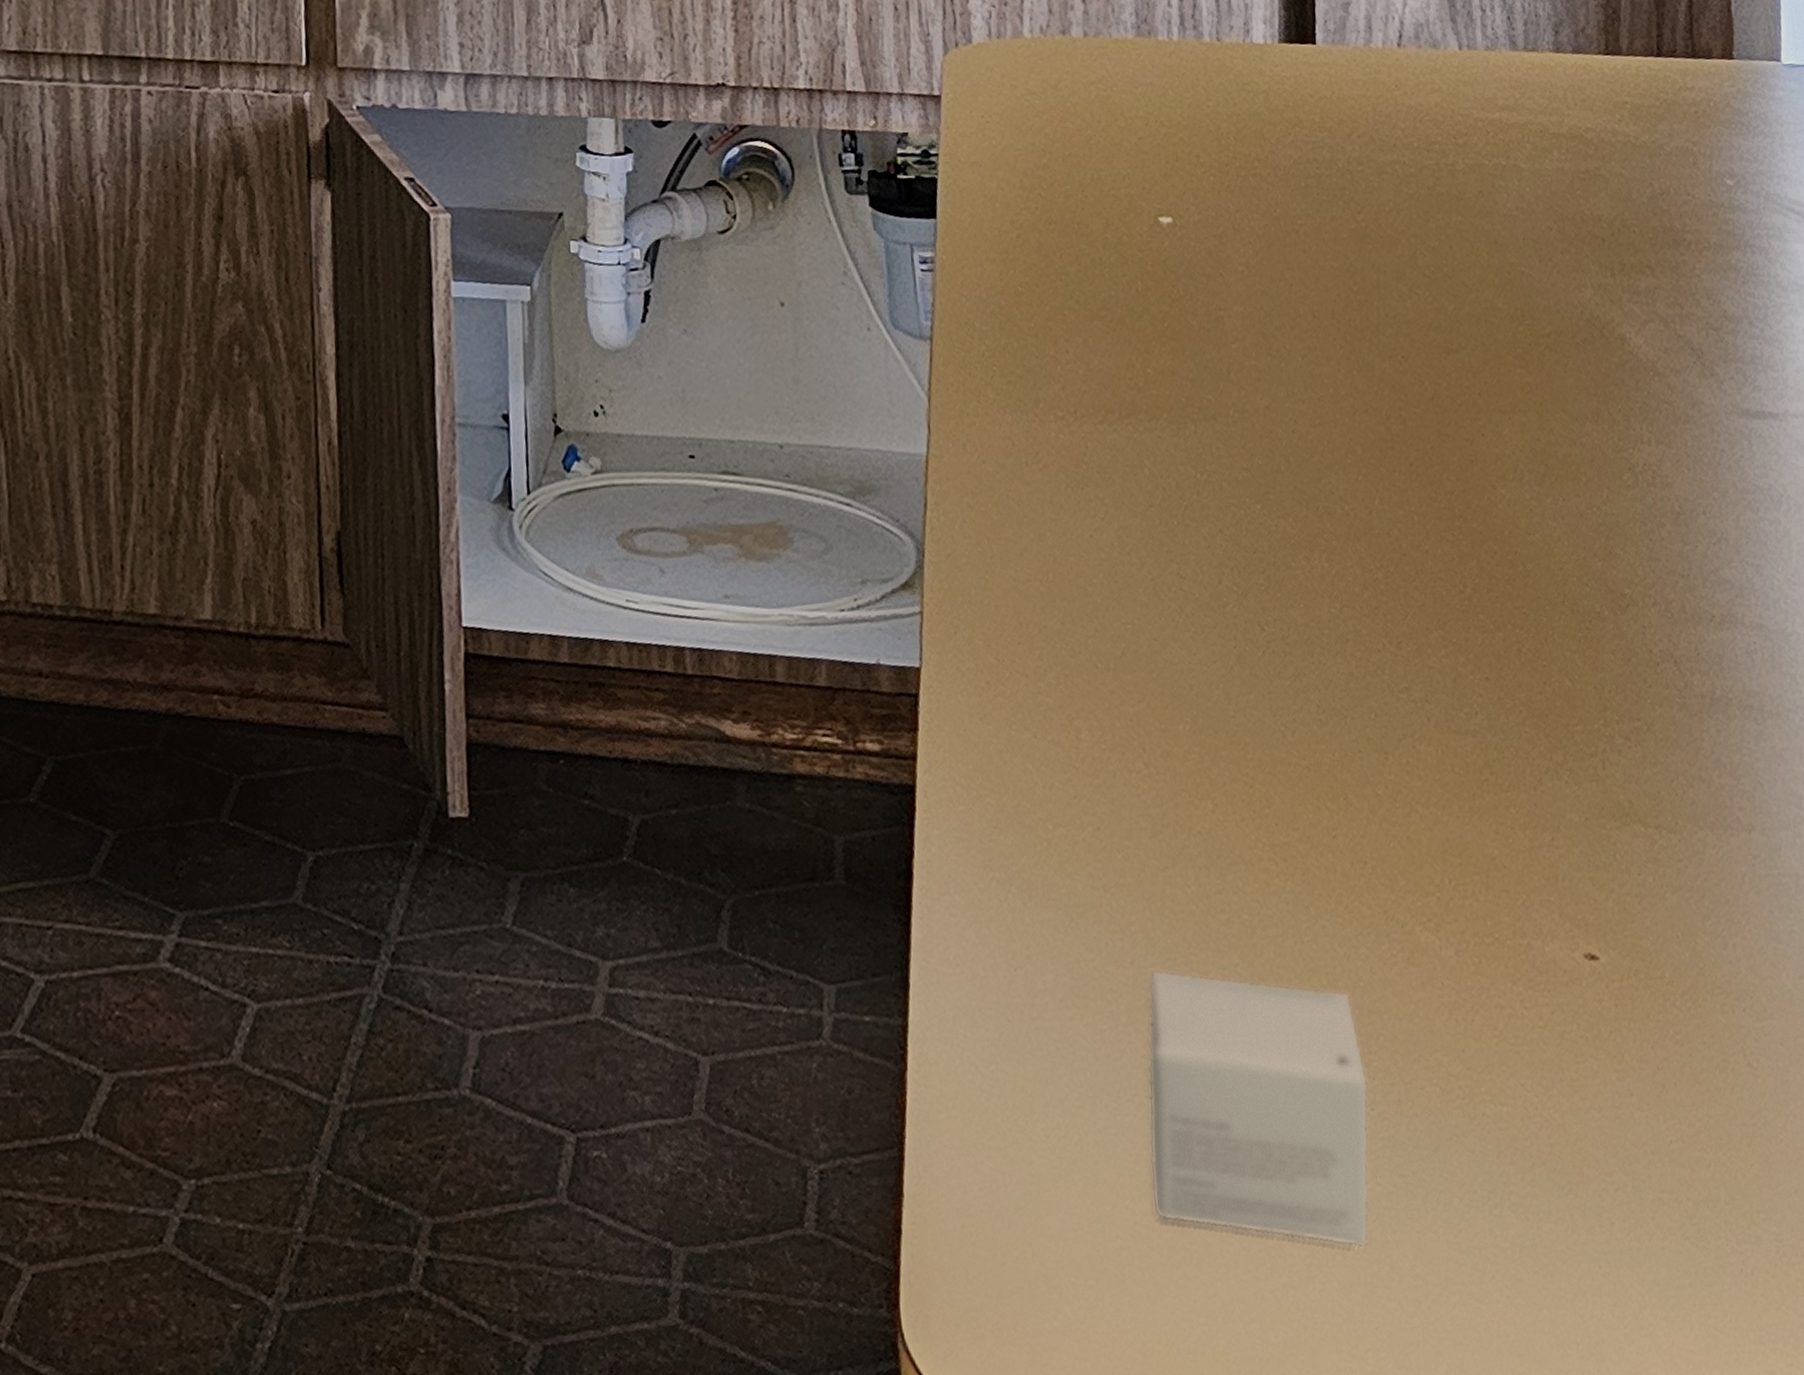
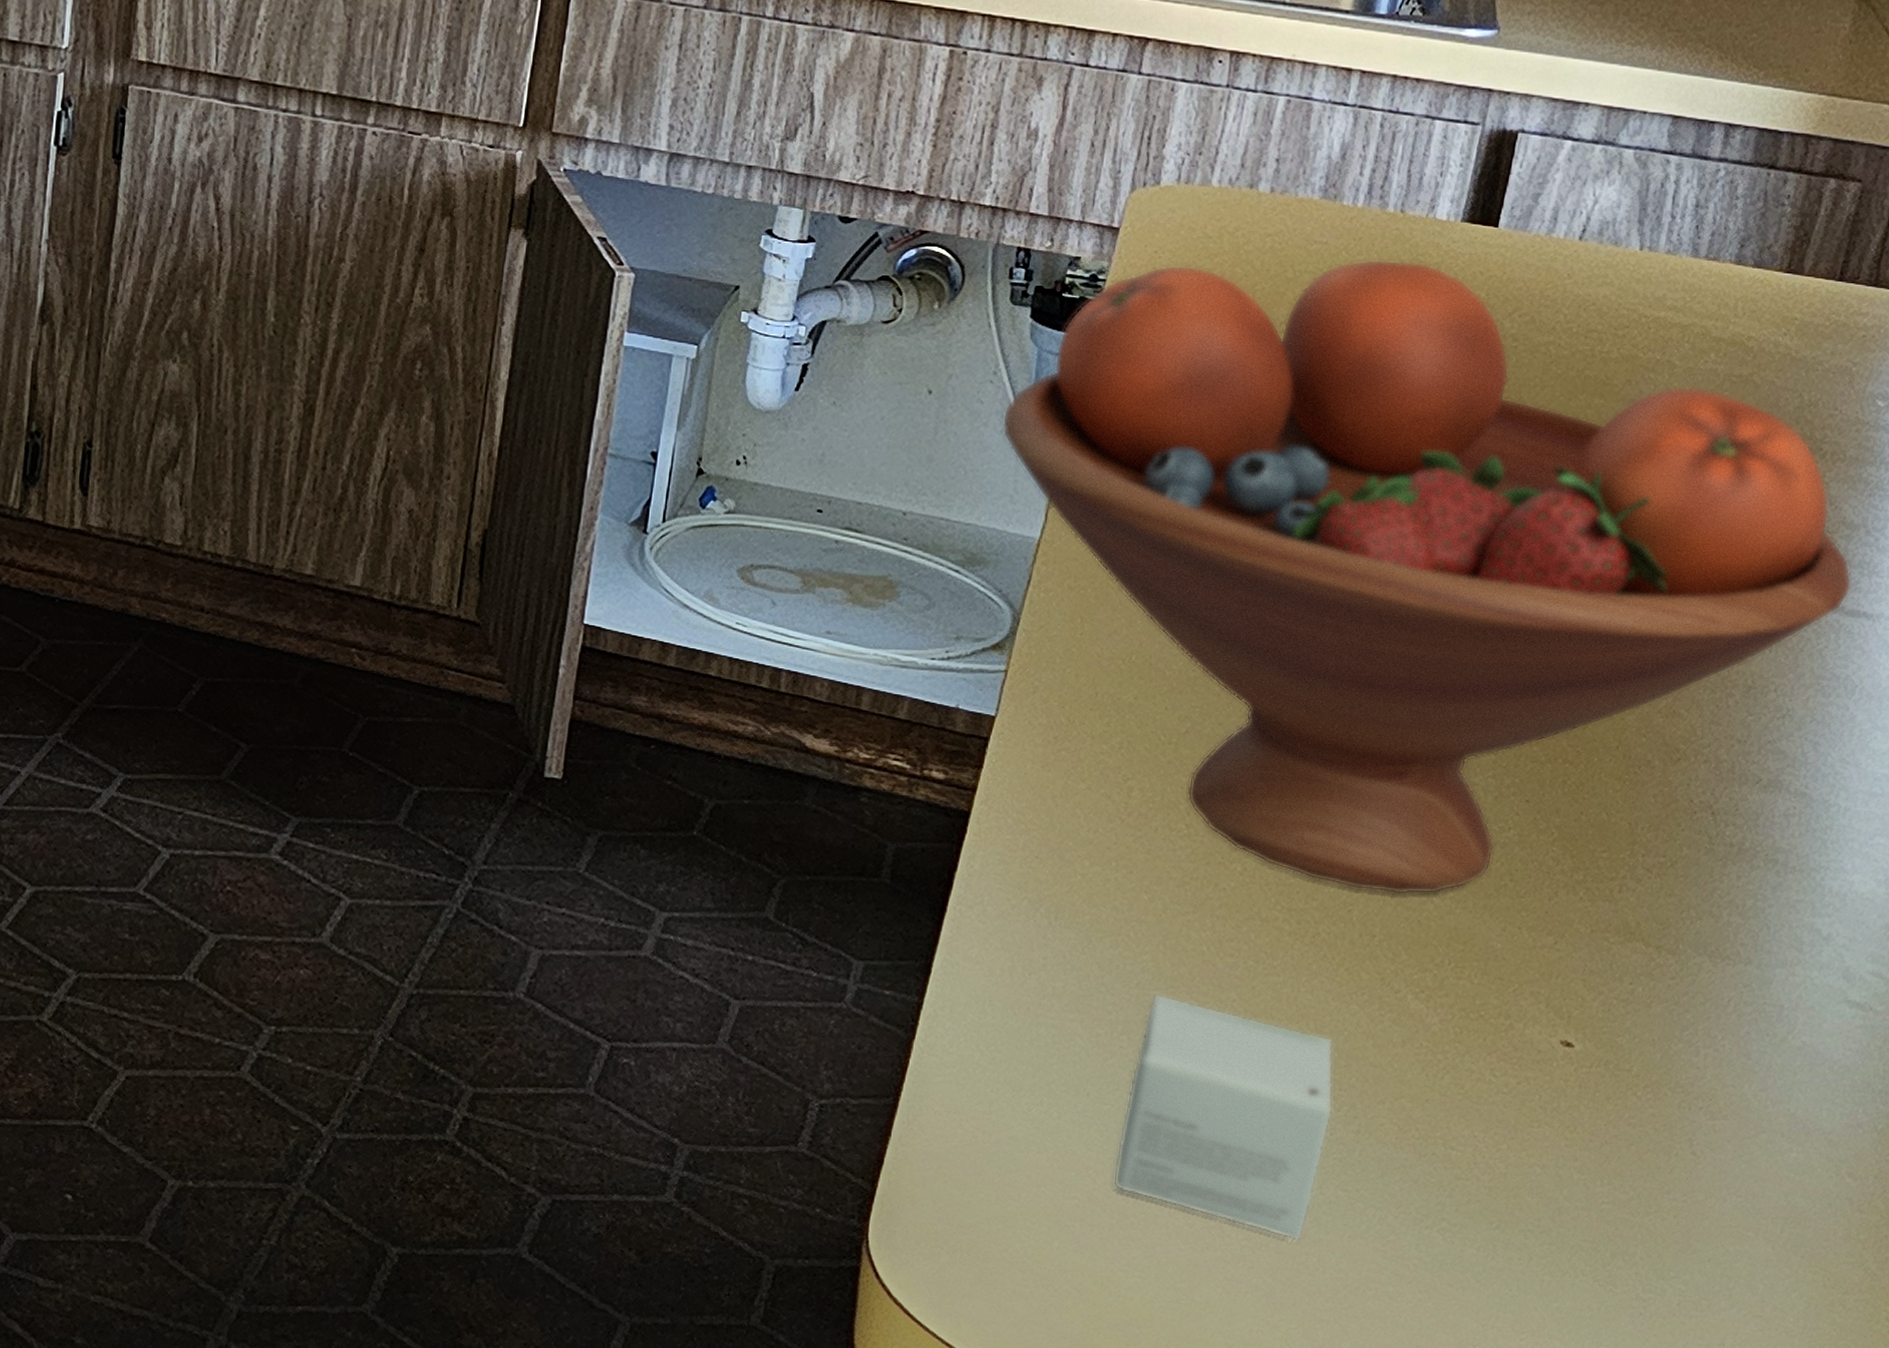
fruit bowl: none [861,91,1751,811] -> present [1001,259,1852,895]

